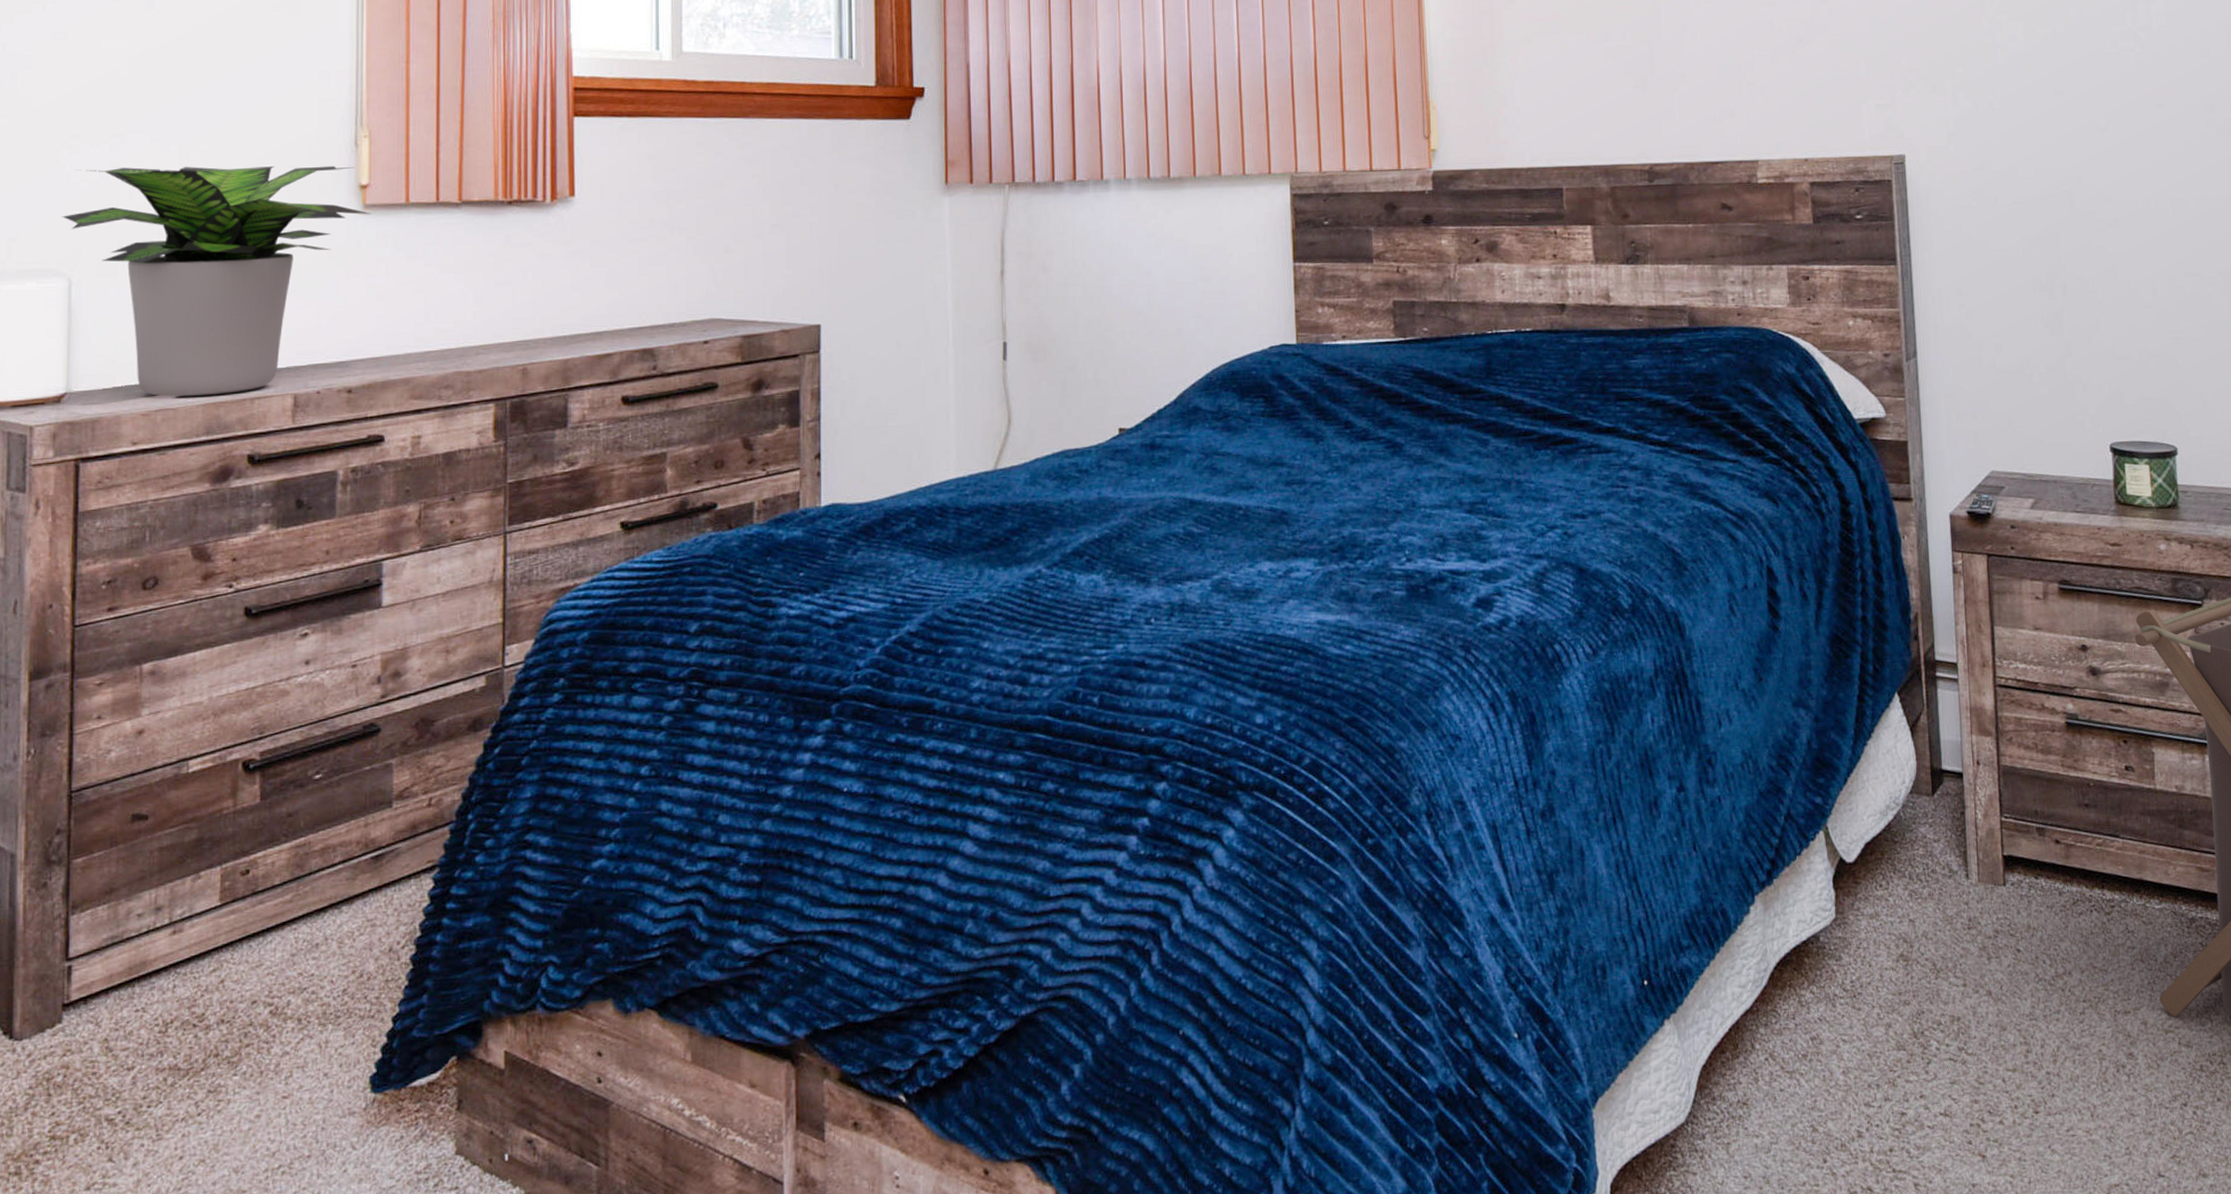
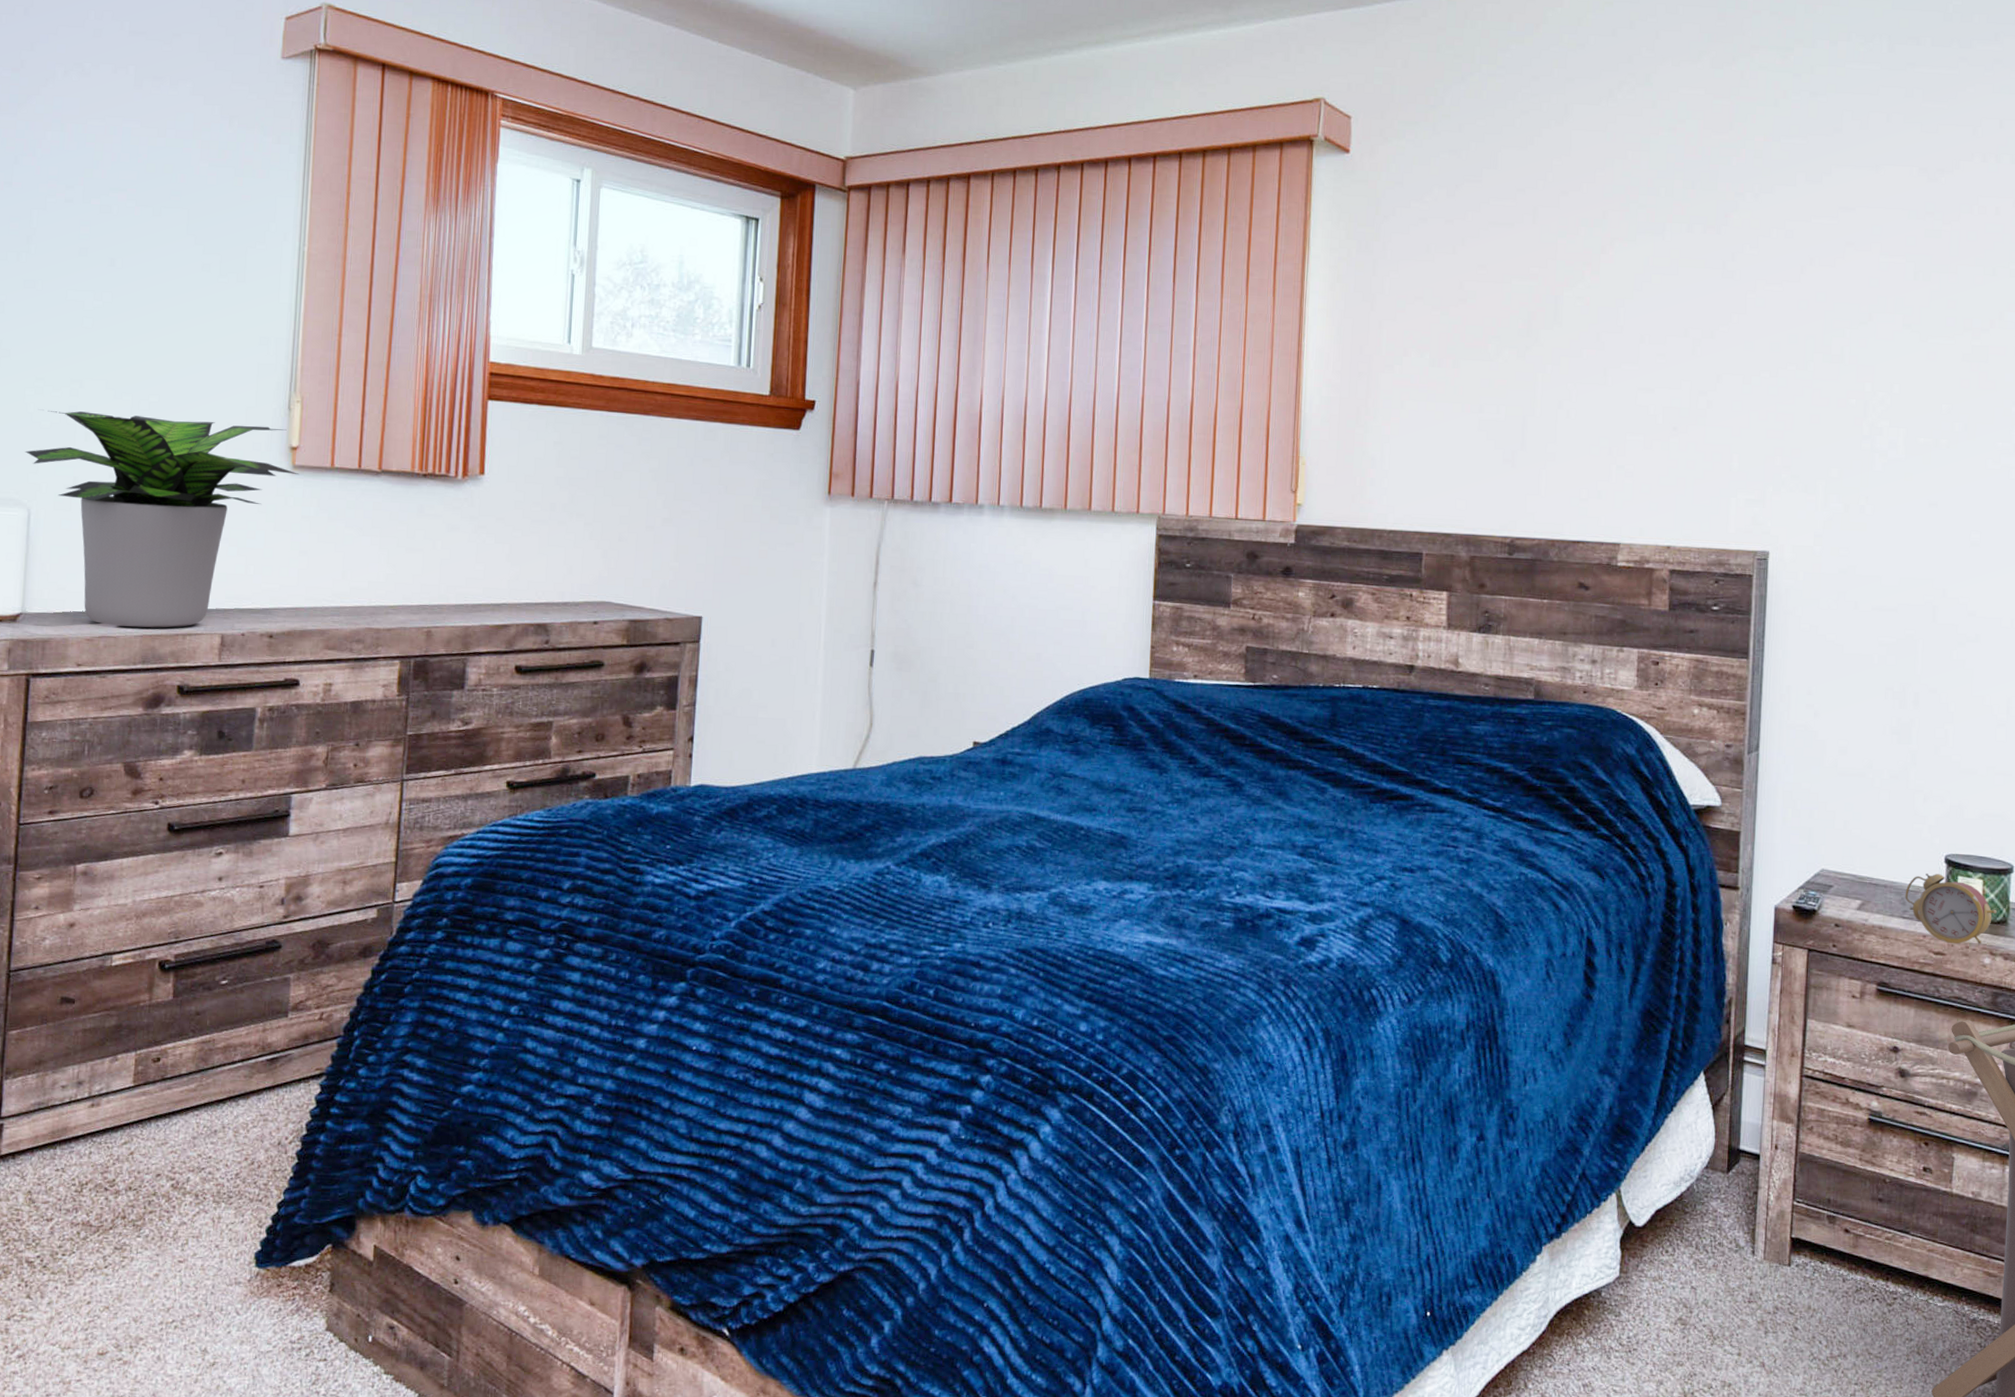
alarm clock: none [2075,463,2167,534] -> present [1905,873,1997,945]

